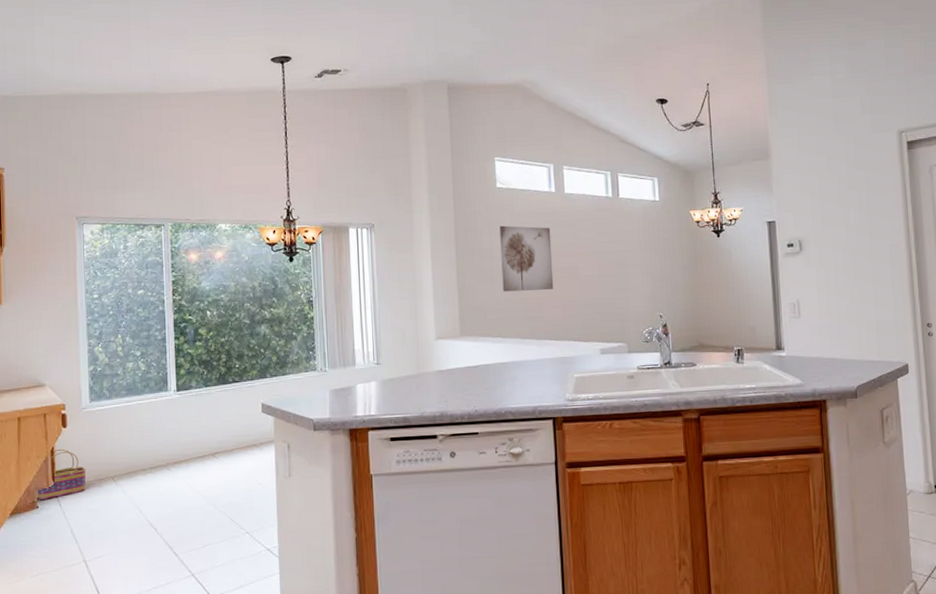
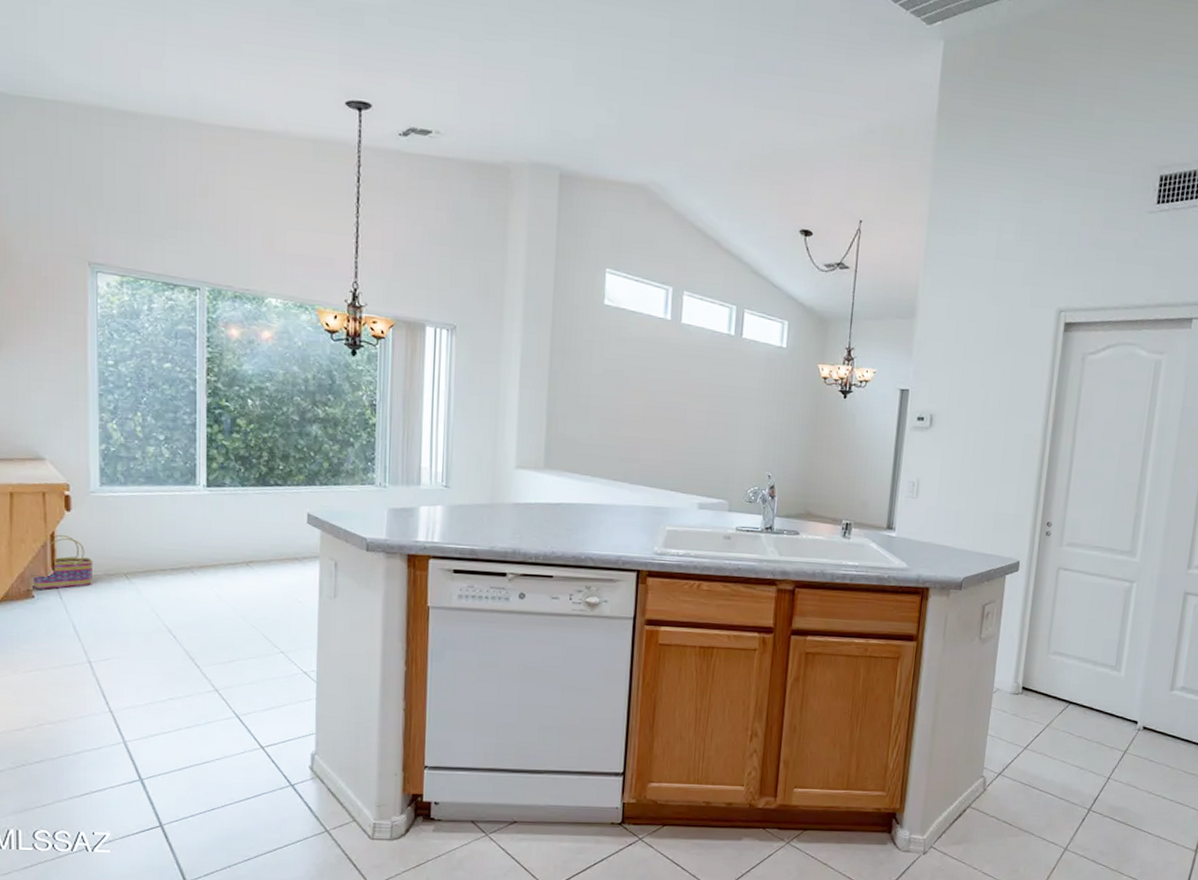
wall art: present [499,225,554,292] -> none [598,349,661,430]

